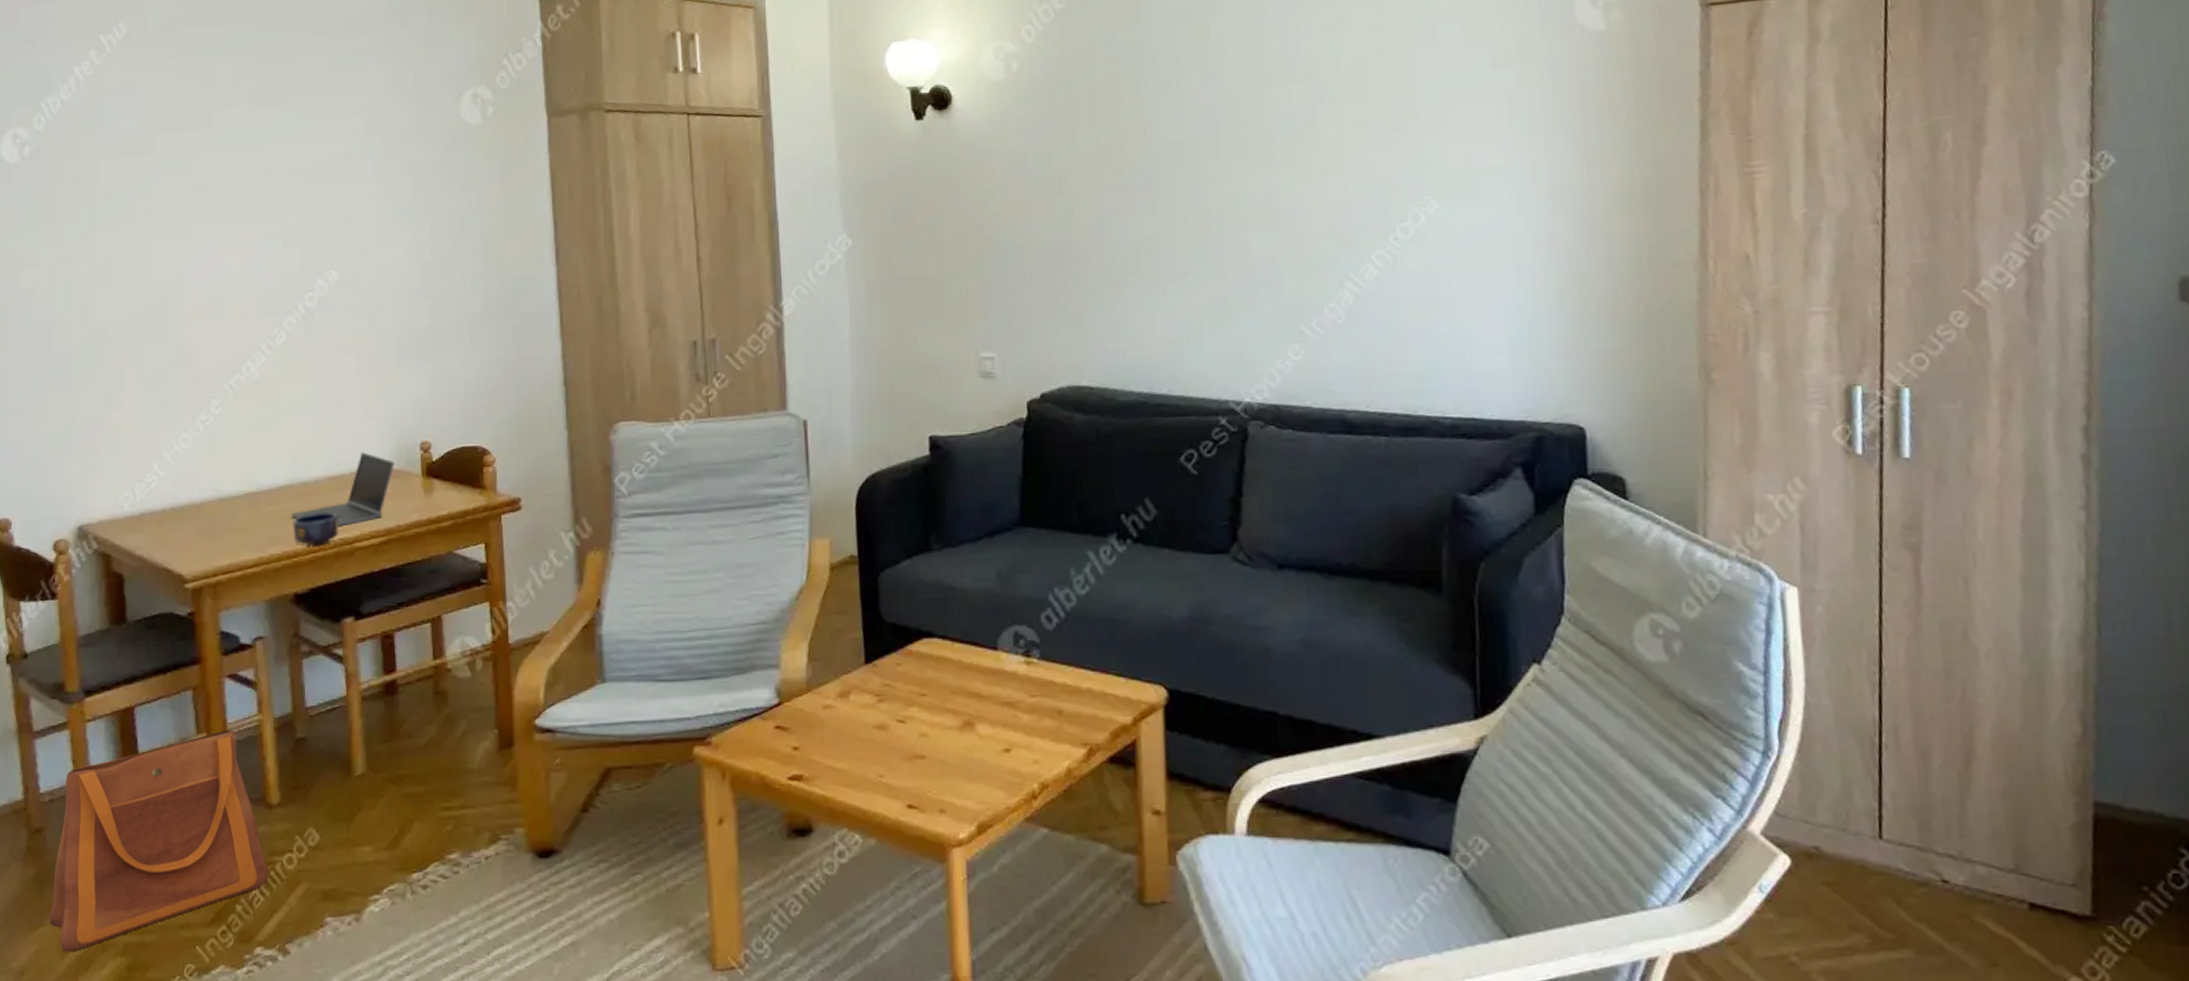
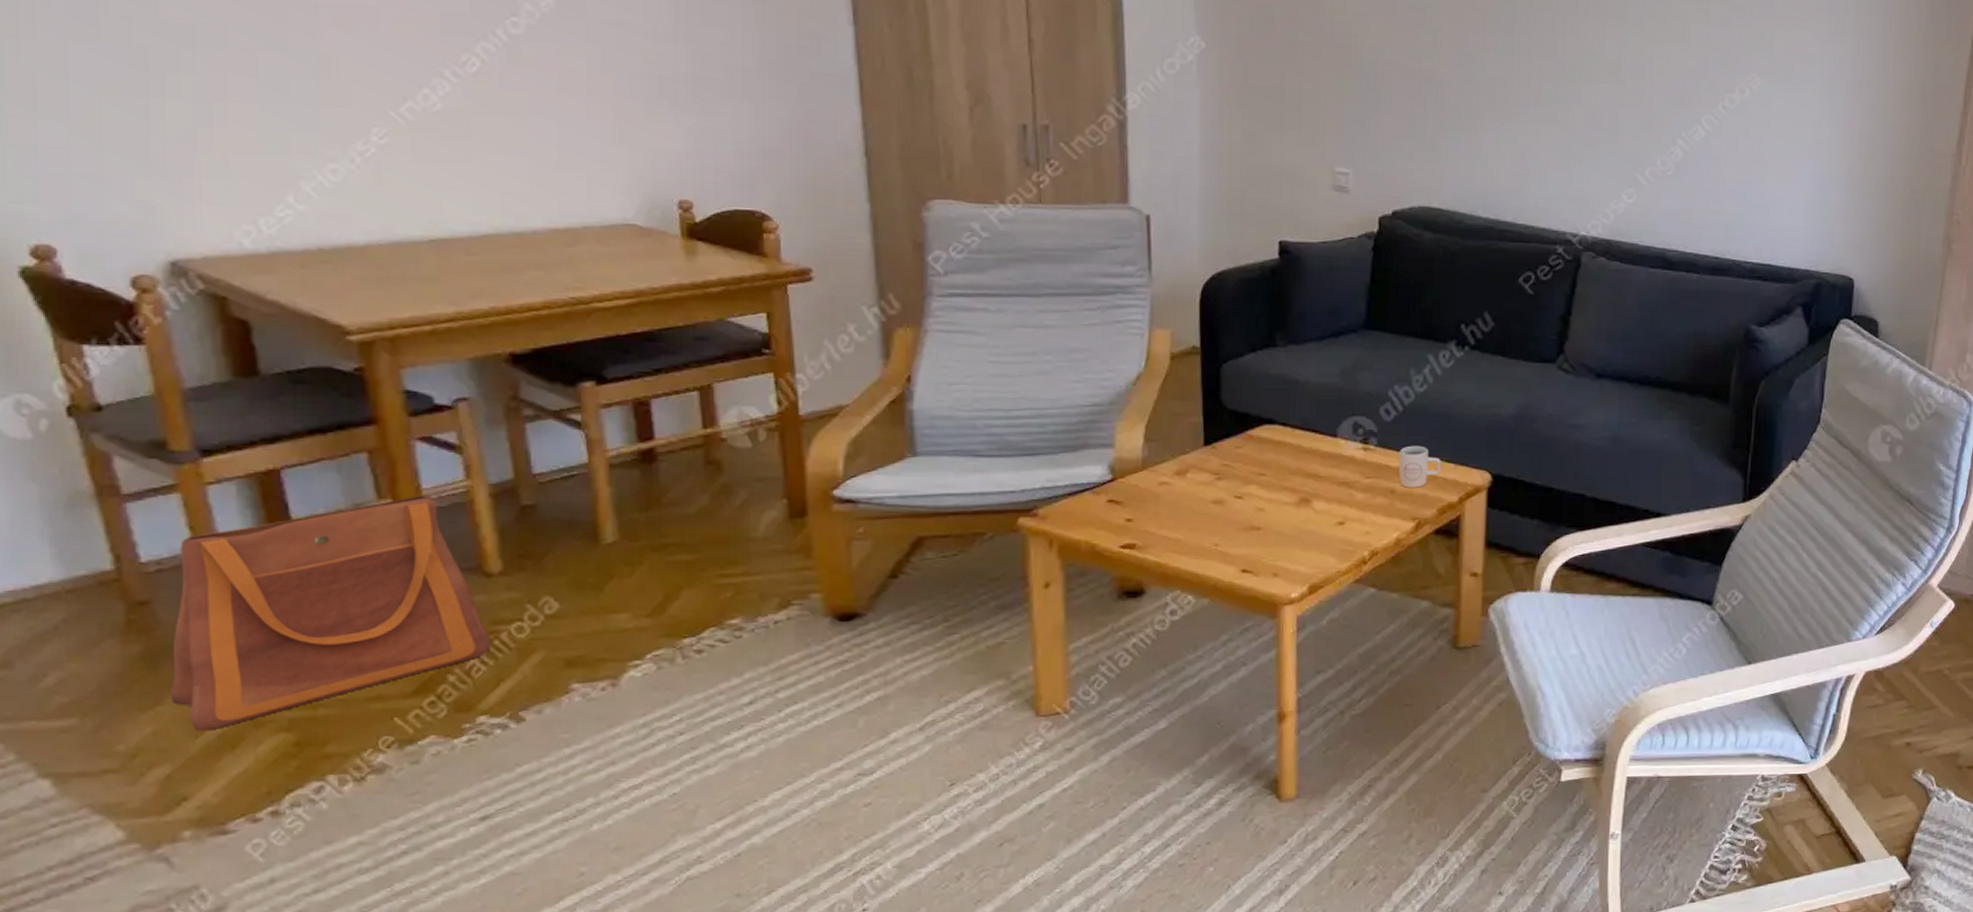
laptop computer: present [292,452,395,527] -> none [501,205,644,285]
mug: present [292,513,339,545] -> none [503,268,570,302]
mug: none [1064,657,1111,707] -> present [1398,445,1441,488]

